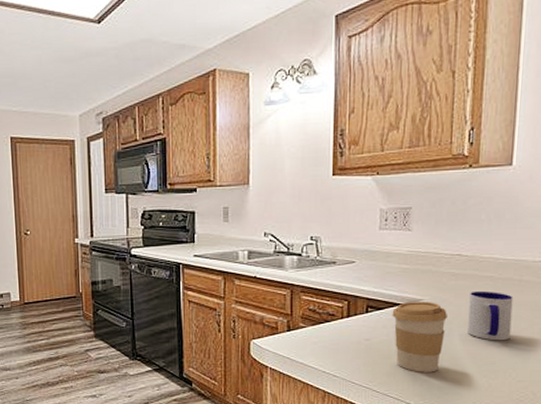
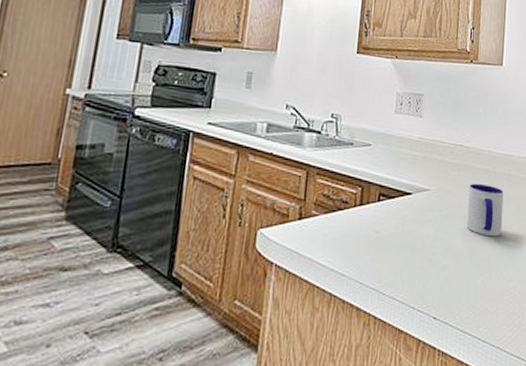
coffee cup: present [392,302,447,372] -> none [401,191,450,271]

